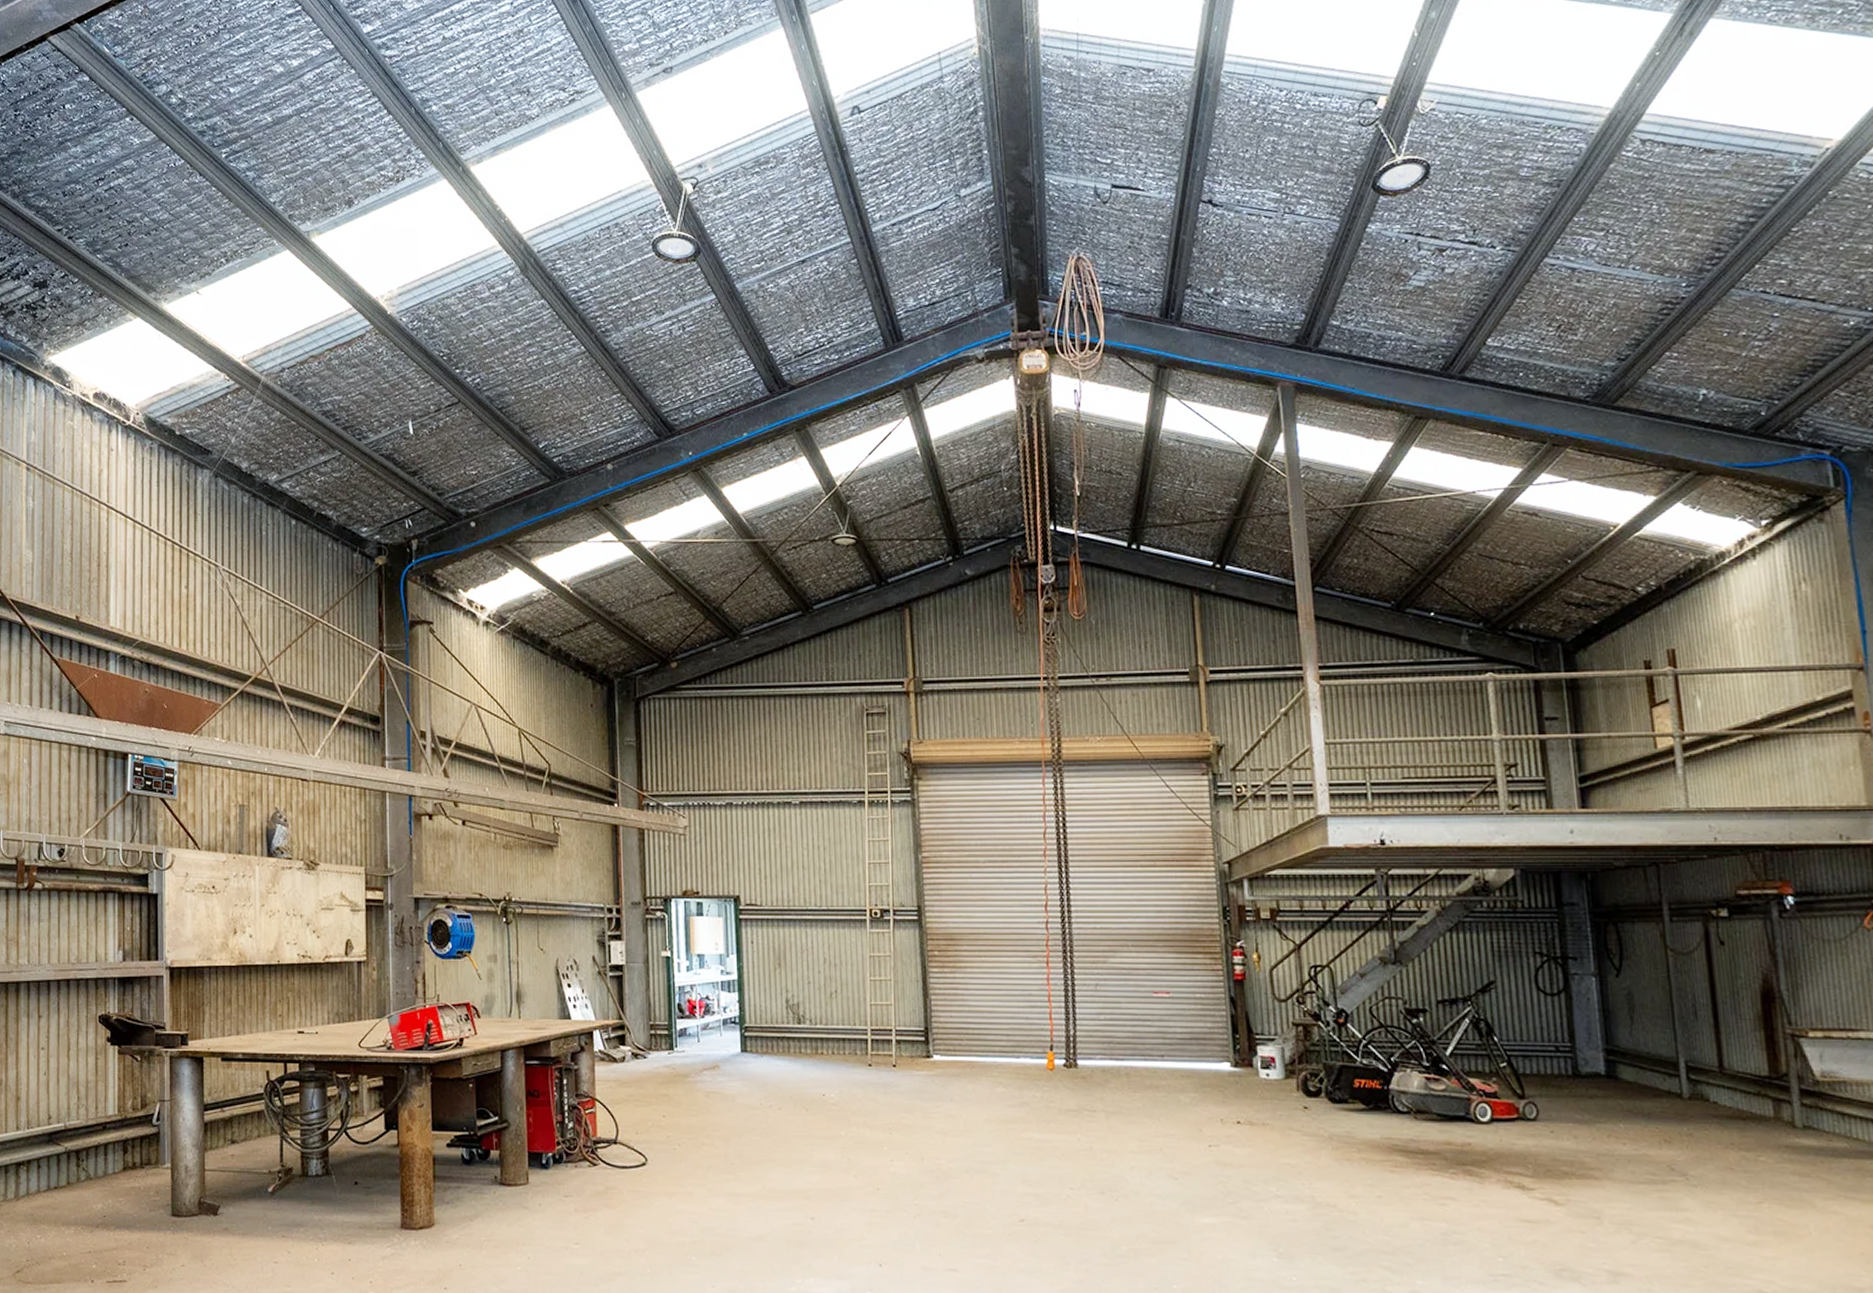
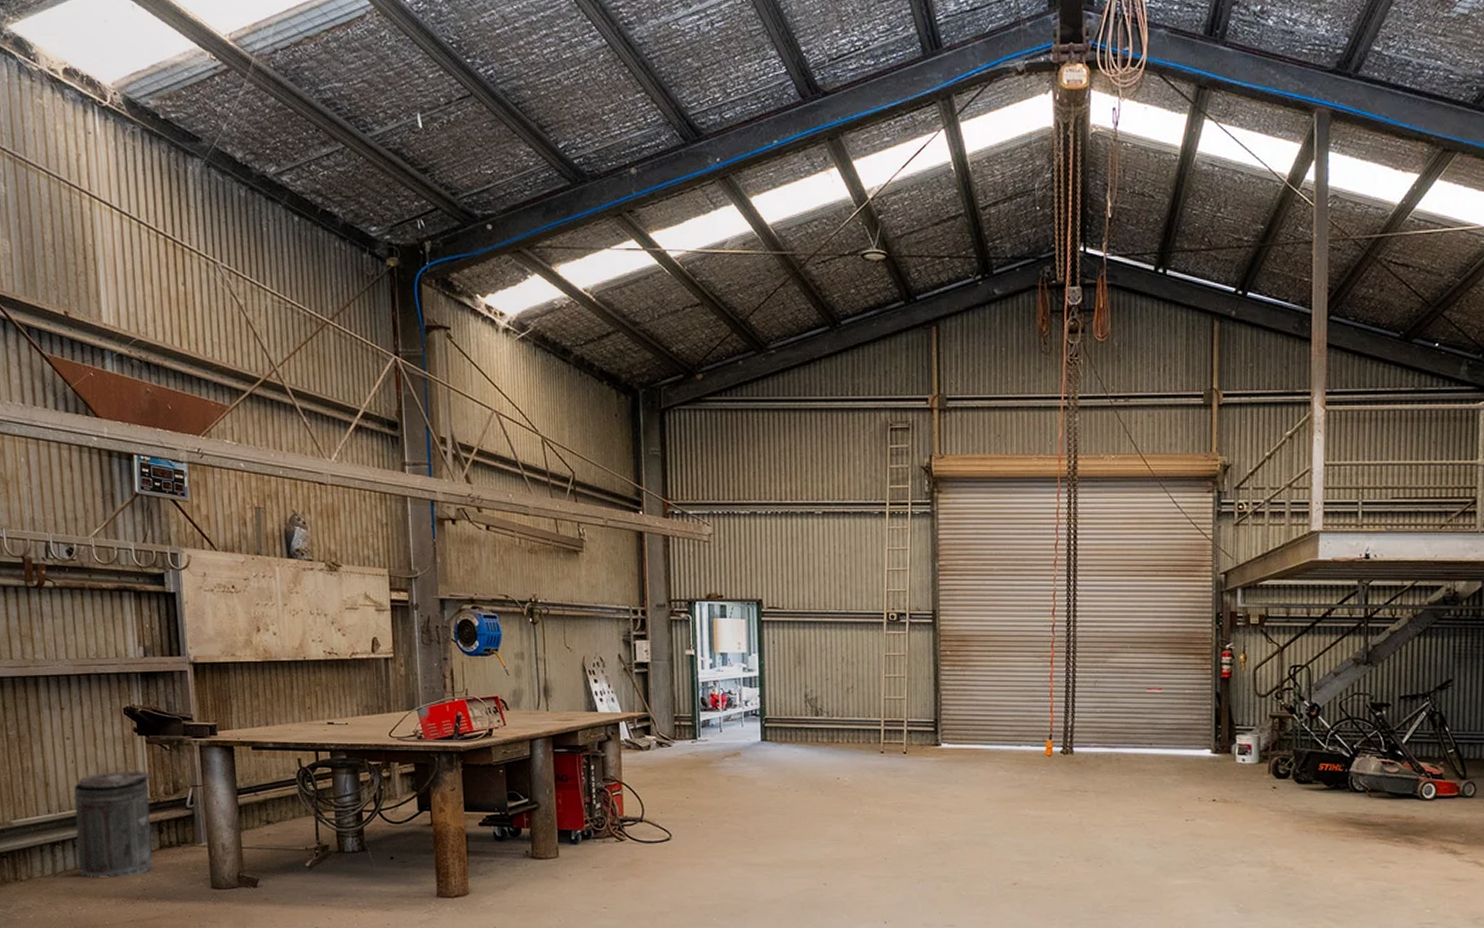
trash can: none [41,1084,123,1203] -> present [73,771,154,878]

